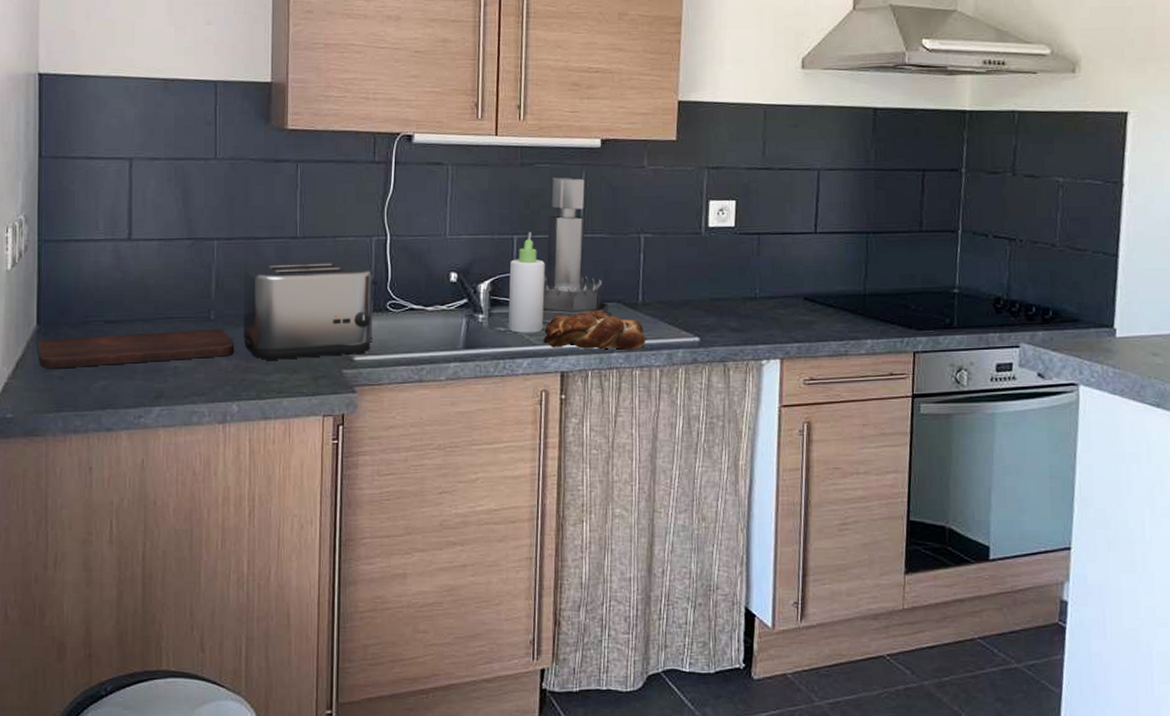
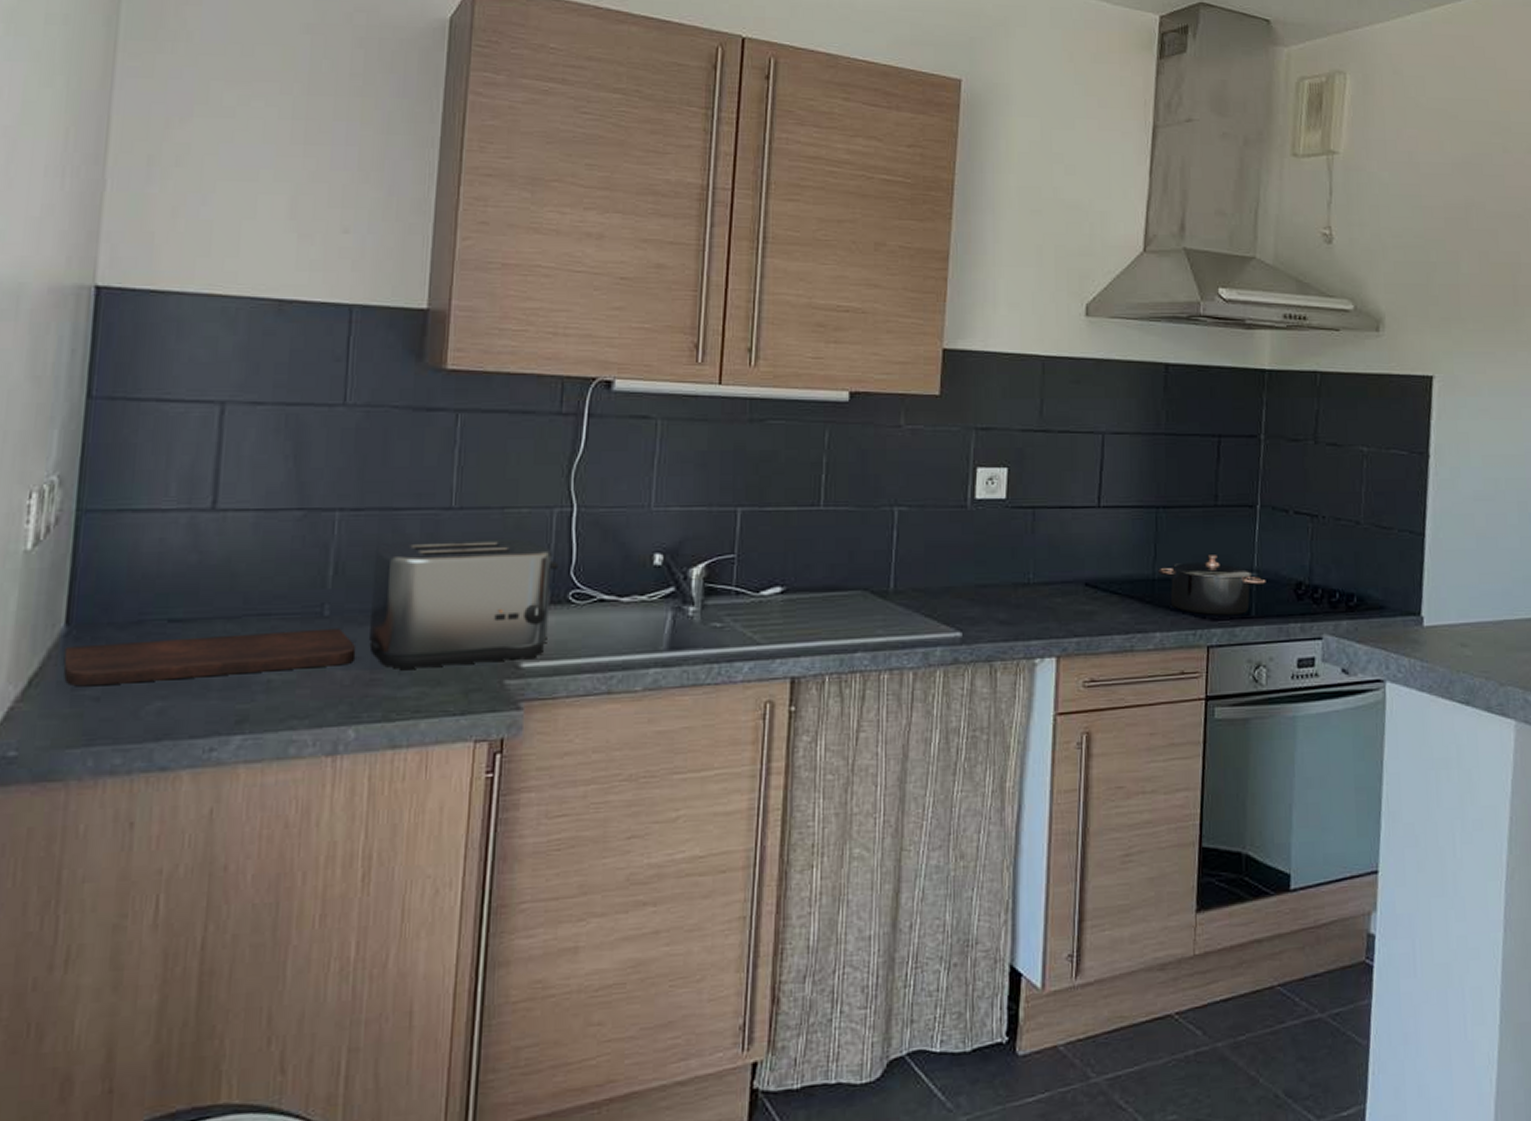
bottle: present [508,231,545,333] -> none [725,502,776,630]
paper towel holder: present [542,177,611,325] -> none [770,437,856,619]
bread loaf: present [543,310,646,351] -> none [770,600,897,650]
cooking pot: none [868,272,967,327] -> present [1157,553,1266,617]

